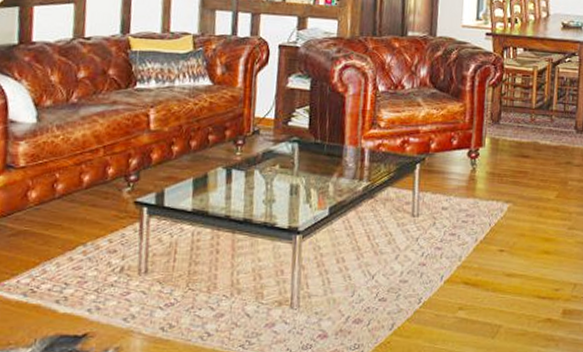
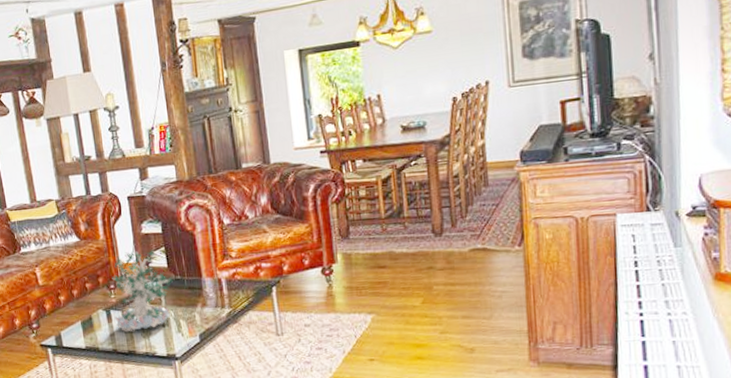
plant: none [234,105,313,197] -> present [112,250,174,332]

